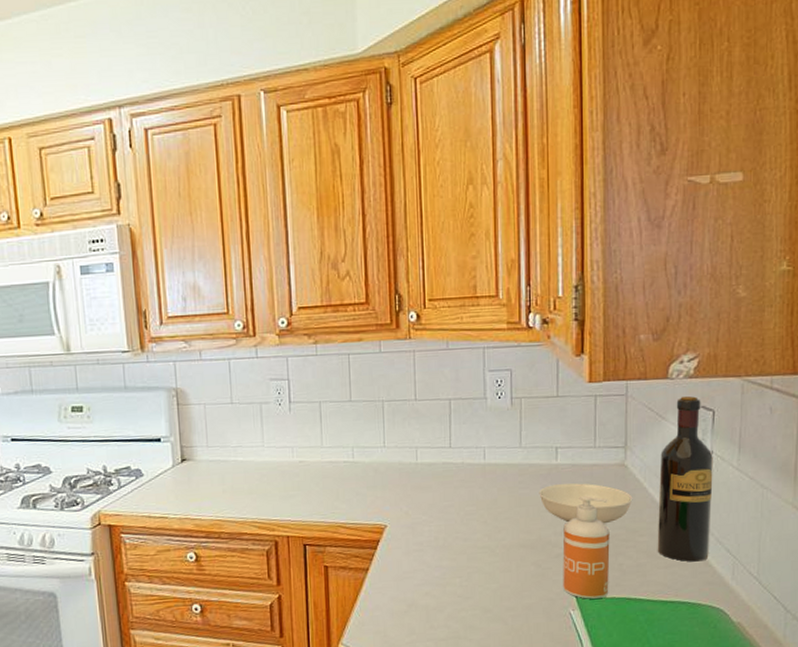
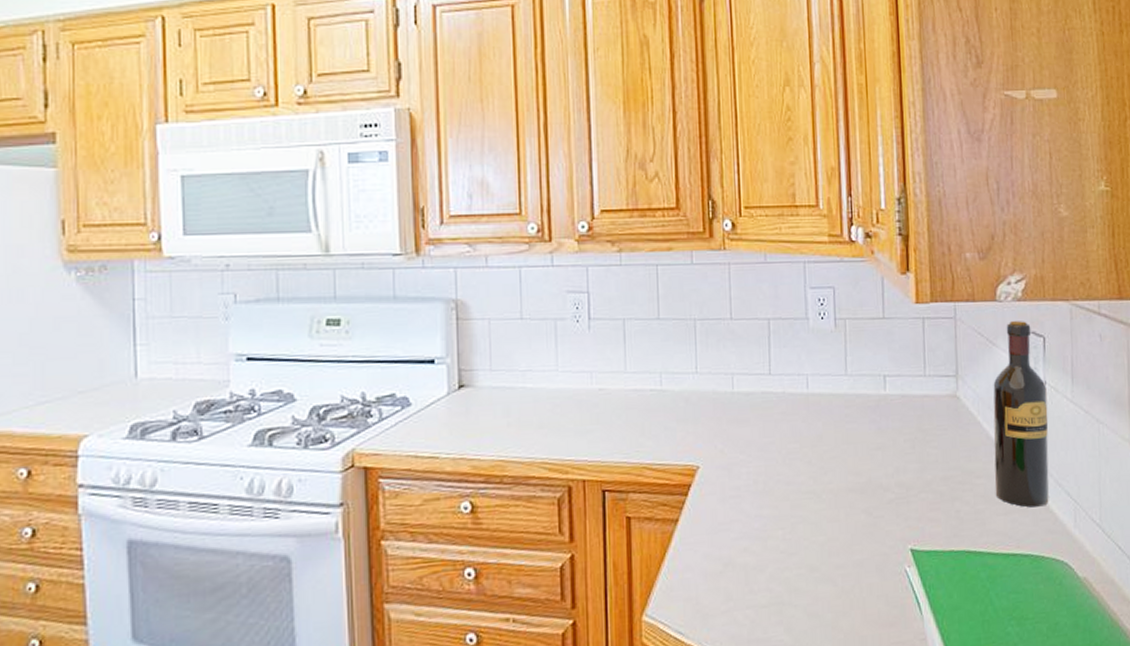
bowl: present [539,483,633,524] -> none [867,416,967,464]
soap dispenser: present [563,496,610,600] -> none [895,431,947,554]

